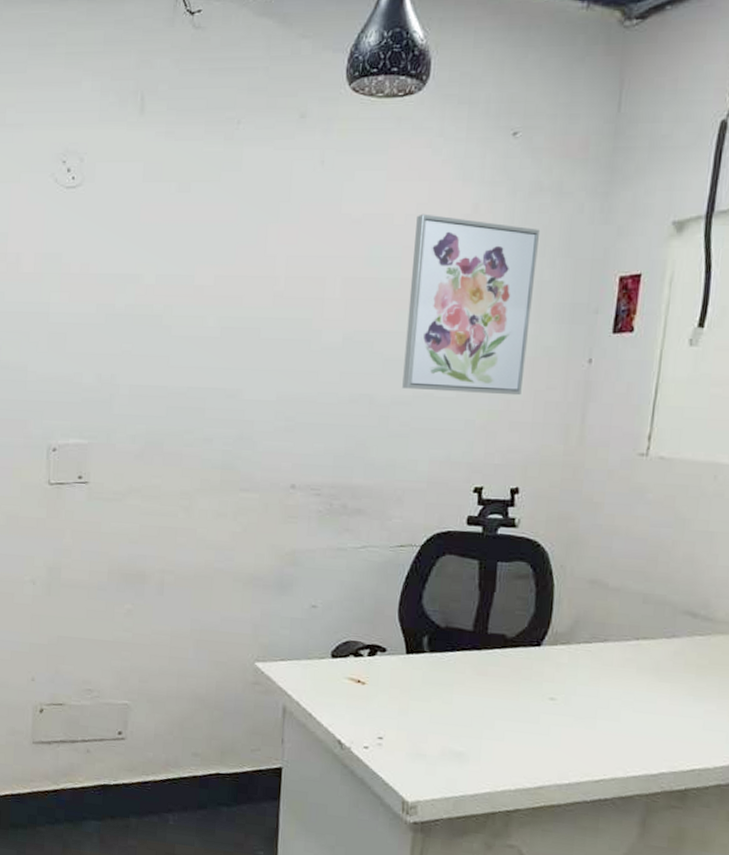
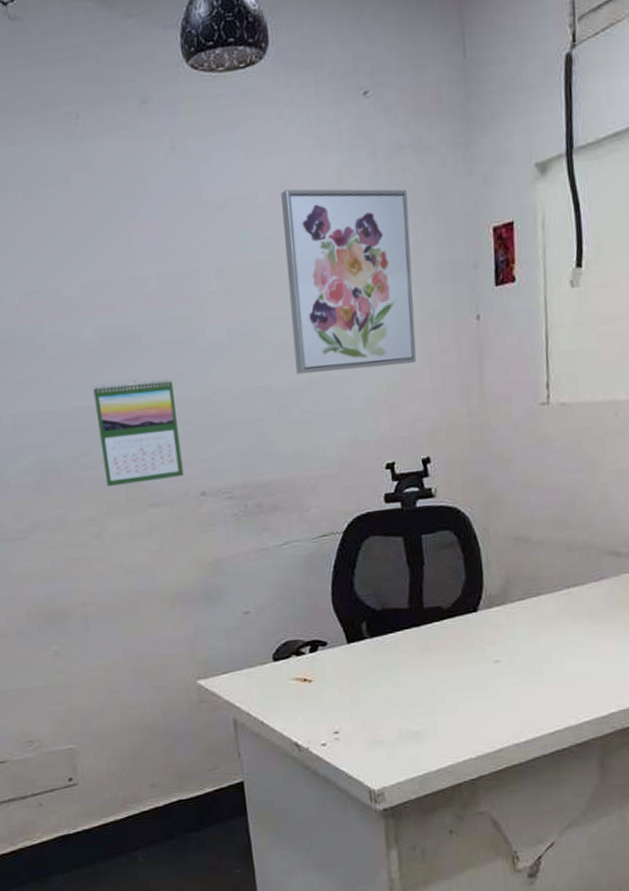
calendar: none [204,370,283,467] -> present [93,378,184,486]

